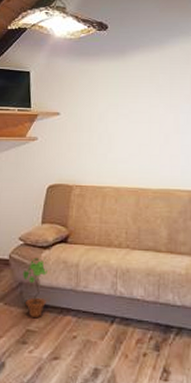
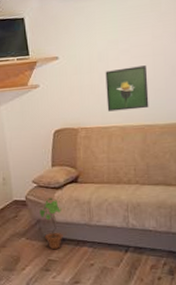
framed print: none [103,131,144,172] -> present [105,65,149,112]

